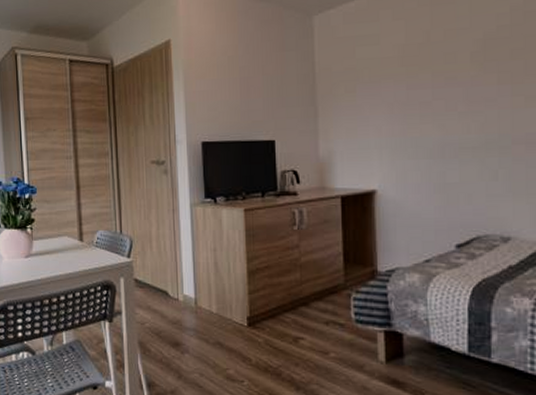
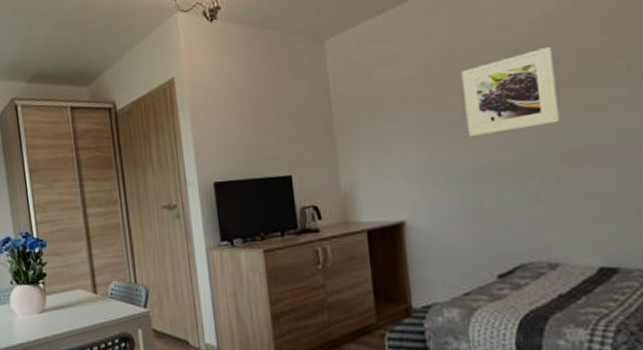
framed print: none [434,39,519,117] -> present [460,47,560,138]

